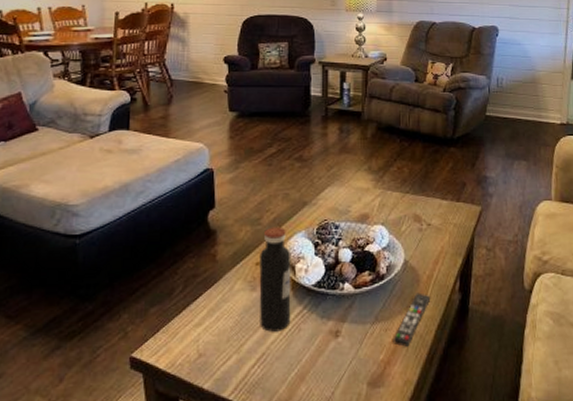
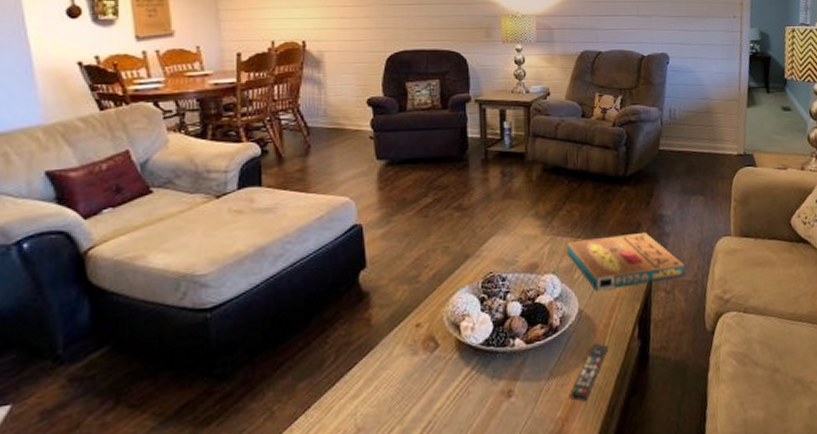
water bottle: present [259,227,291,332] -> none [420,283,458,398]
pizza box: none [395,192,507,244] -> present [566,233,686,292]

